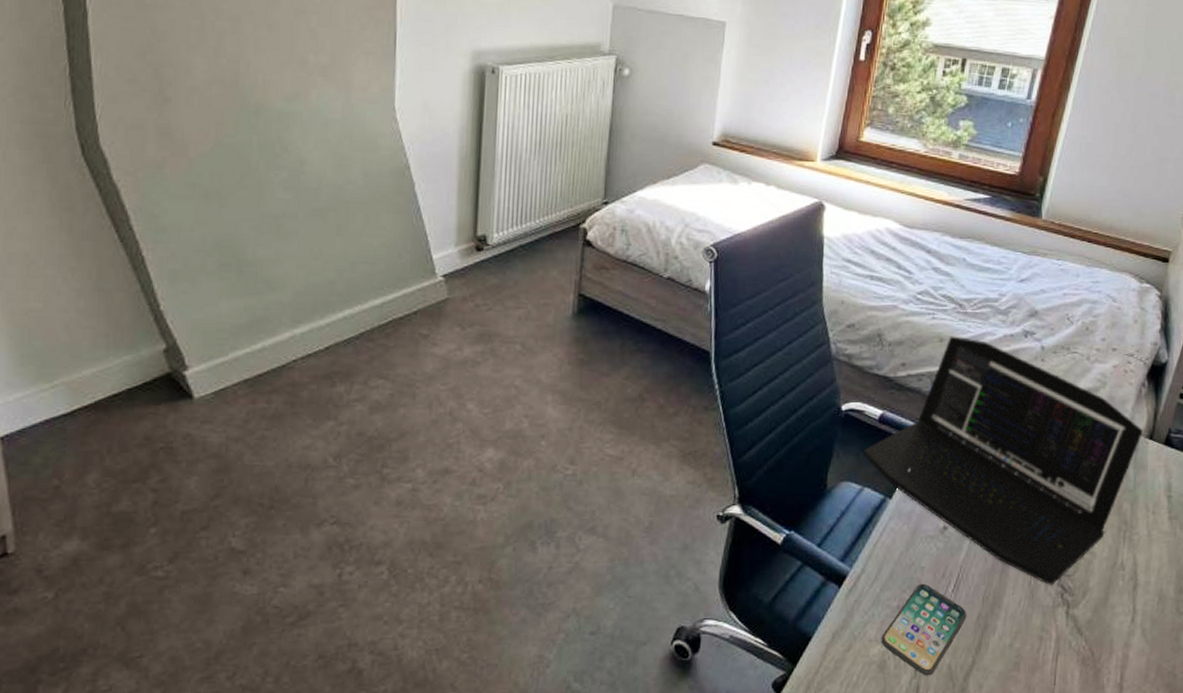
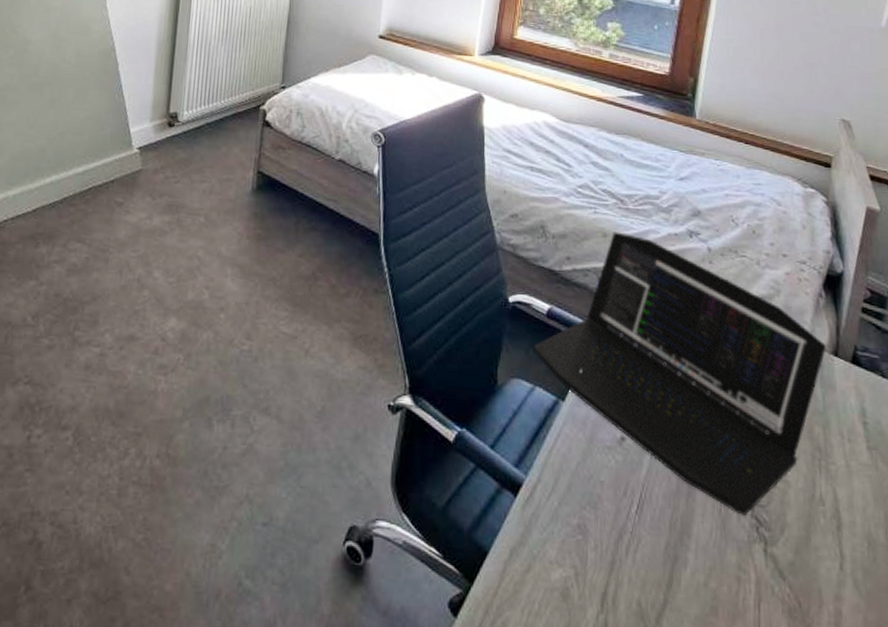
smartphone: present [881,583,967,676] -> none [562,500,654,612]

